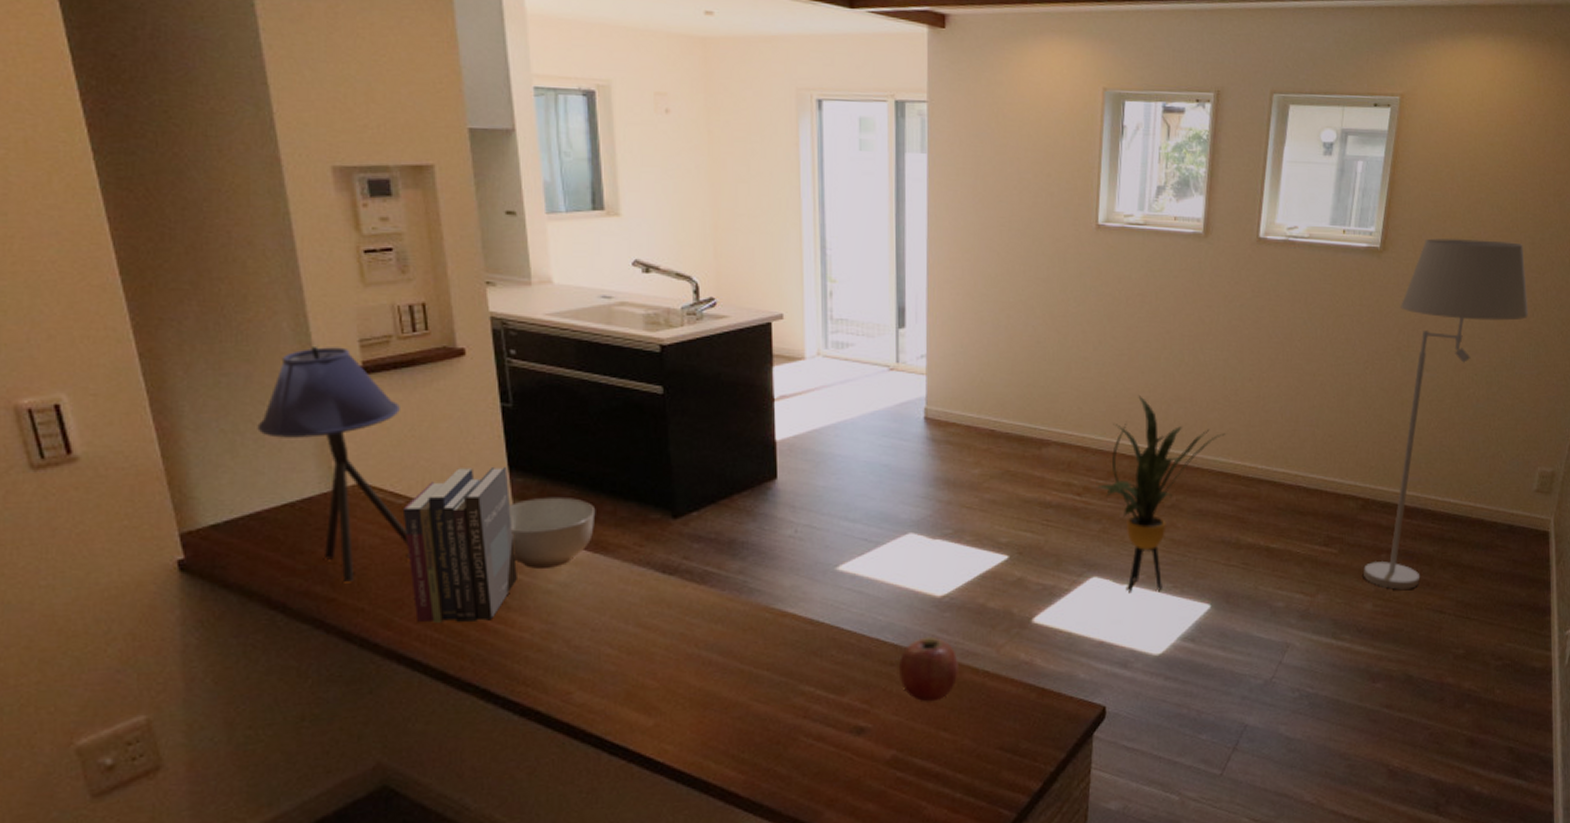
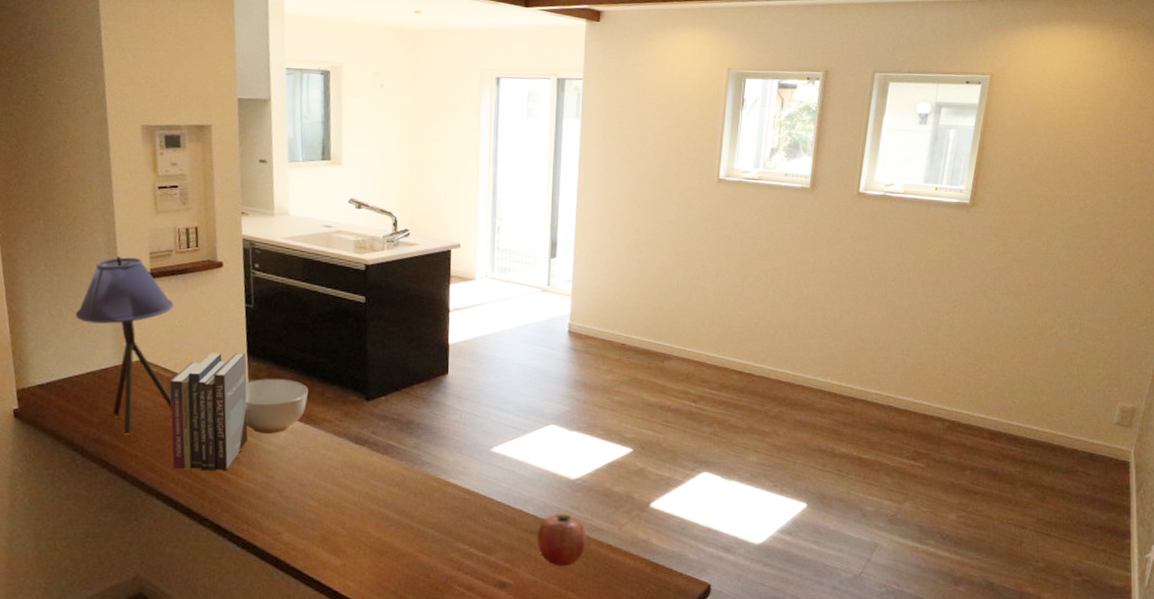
house plant: present [1097,396,1225,592] -> none [710,321,824,488]
floor lamp: present [1364,238,1528,590] -> none [949,196,1110,504]

